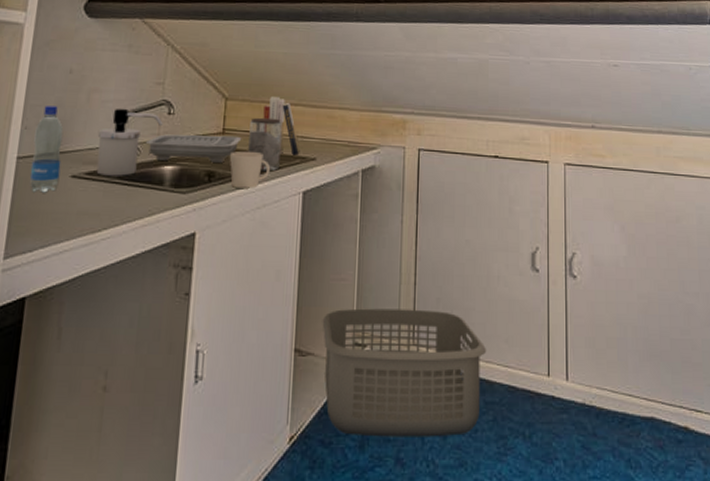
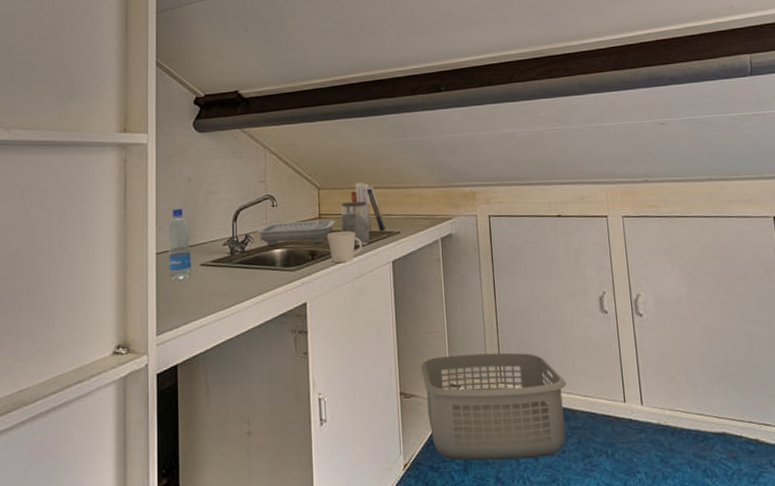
soap dispenser: present [96,108,163,176] -> none [217,205,269,262]

